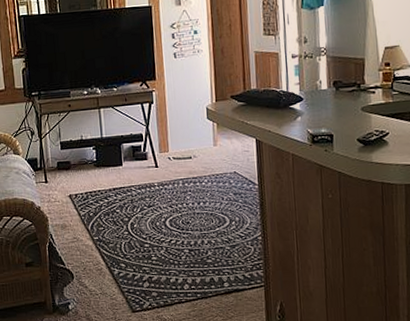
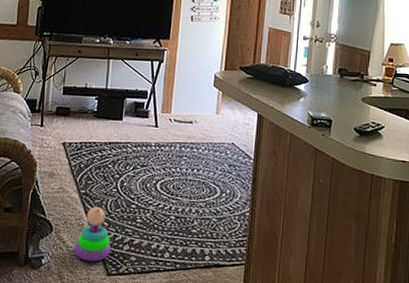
stacking toy: none [96,251,132,302] -> present [73,207,111,262]

